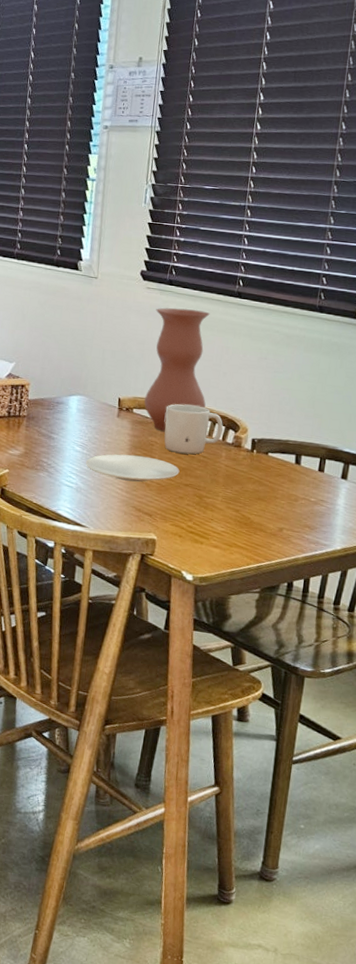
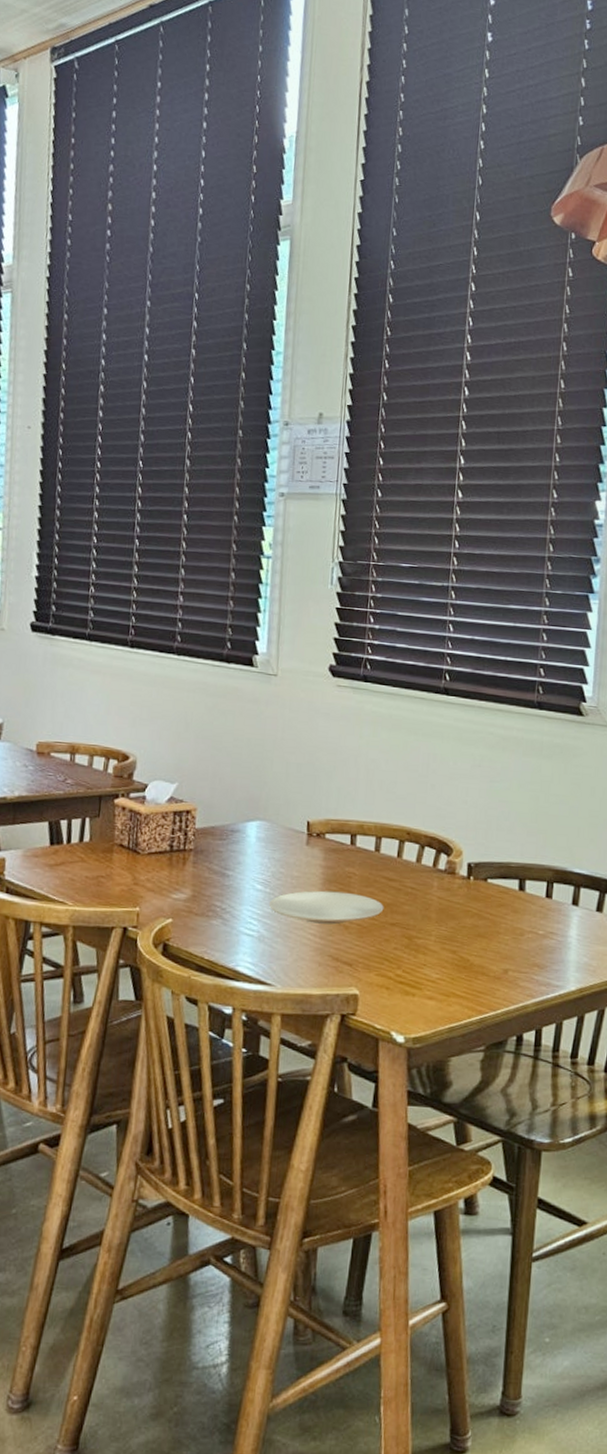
vase: present [144,307,210,432] -> none [338,709,413,860]
mug: present [164,403,223,455] -> none [363,824,433,887]

